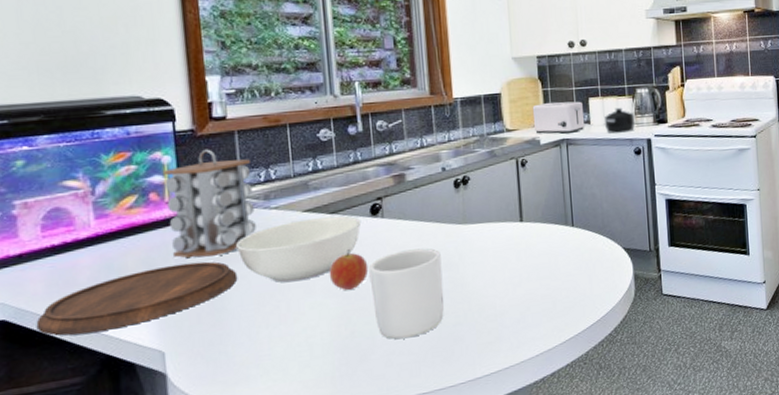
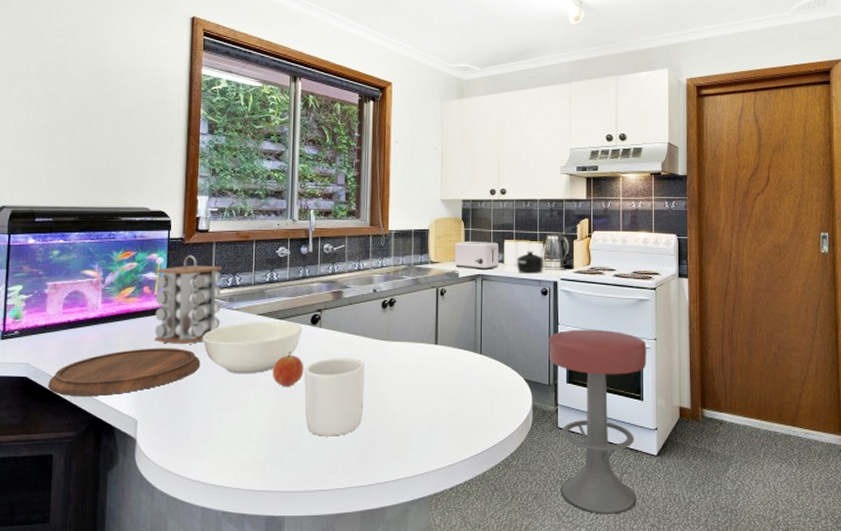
bar stool: none [646,185,751,377] -> present [549,329,647,514]

